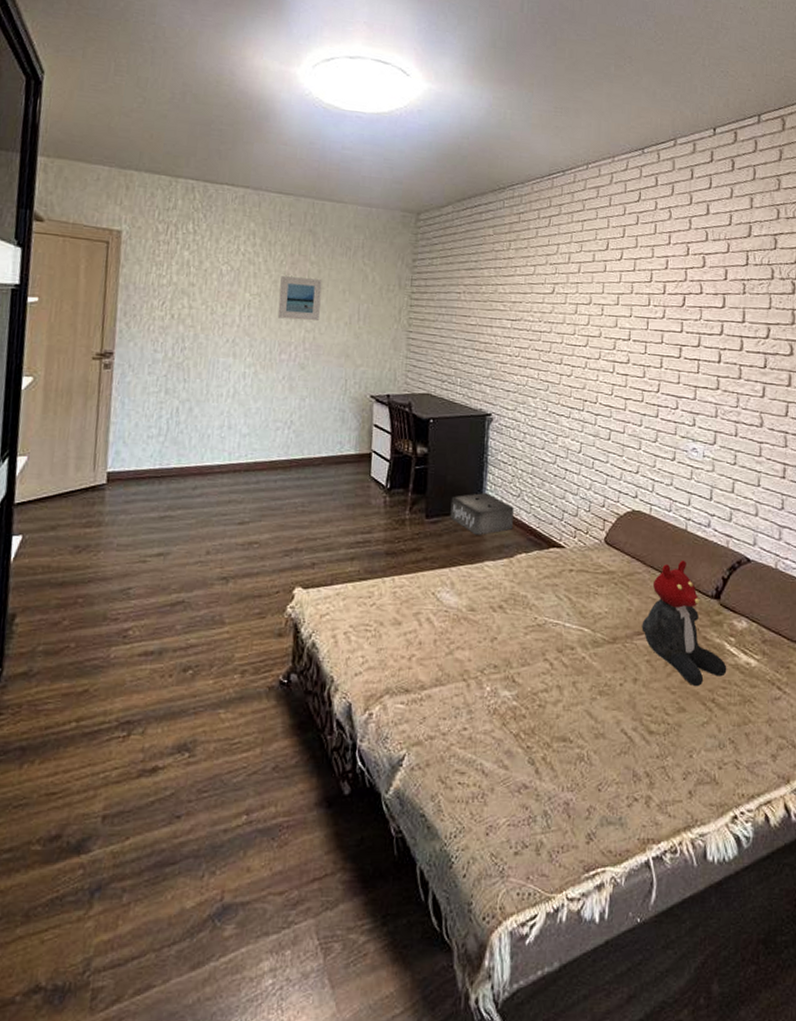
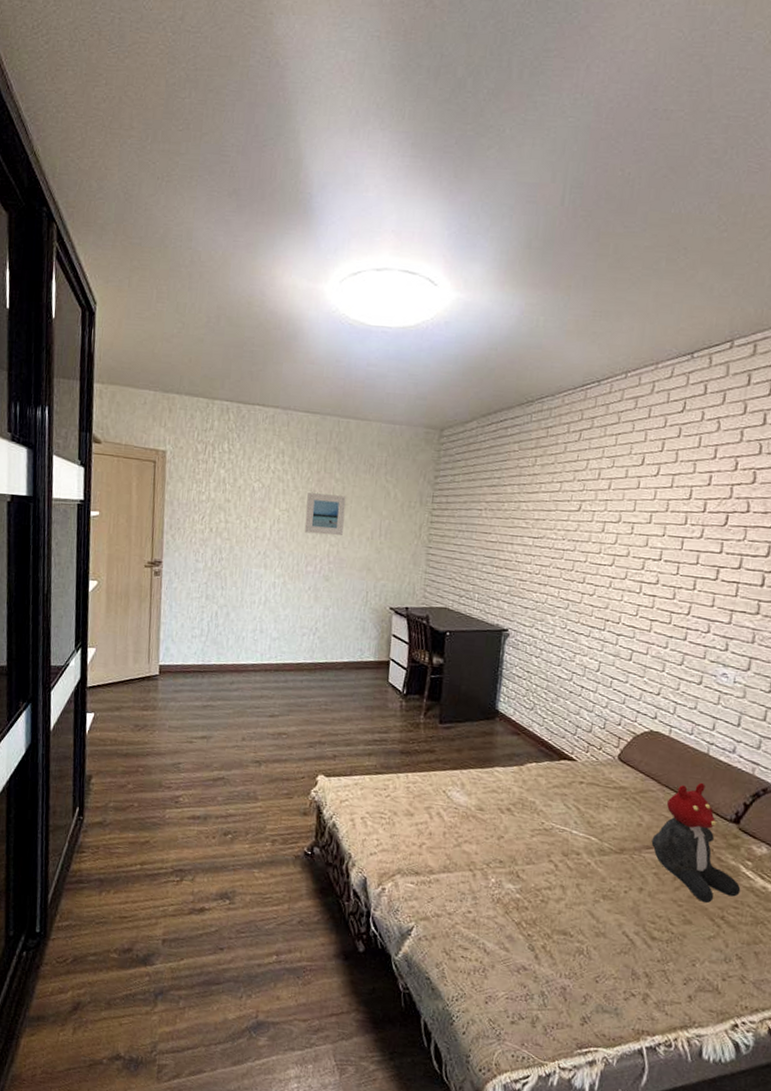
speaker: present [450,492,514,535] -> none [463,703,526,743]

